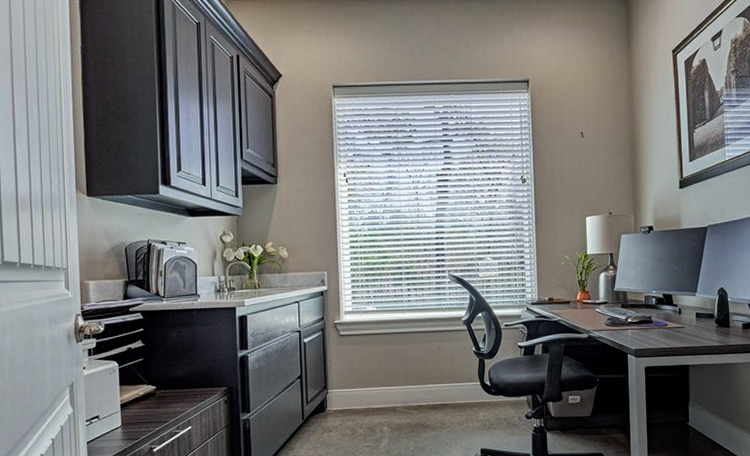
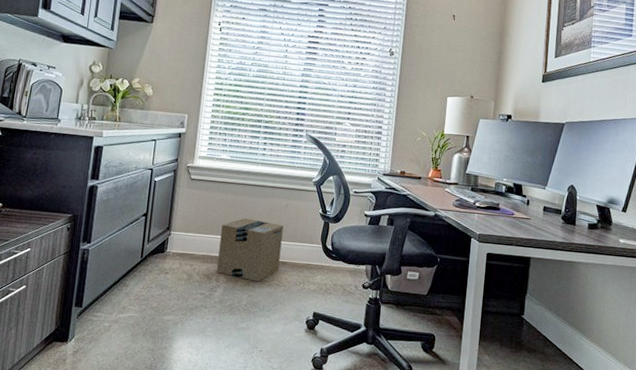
cardboard box: none [378,366,441,427] -> present [217,218,284,282]

